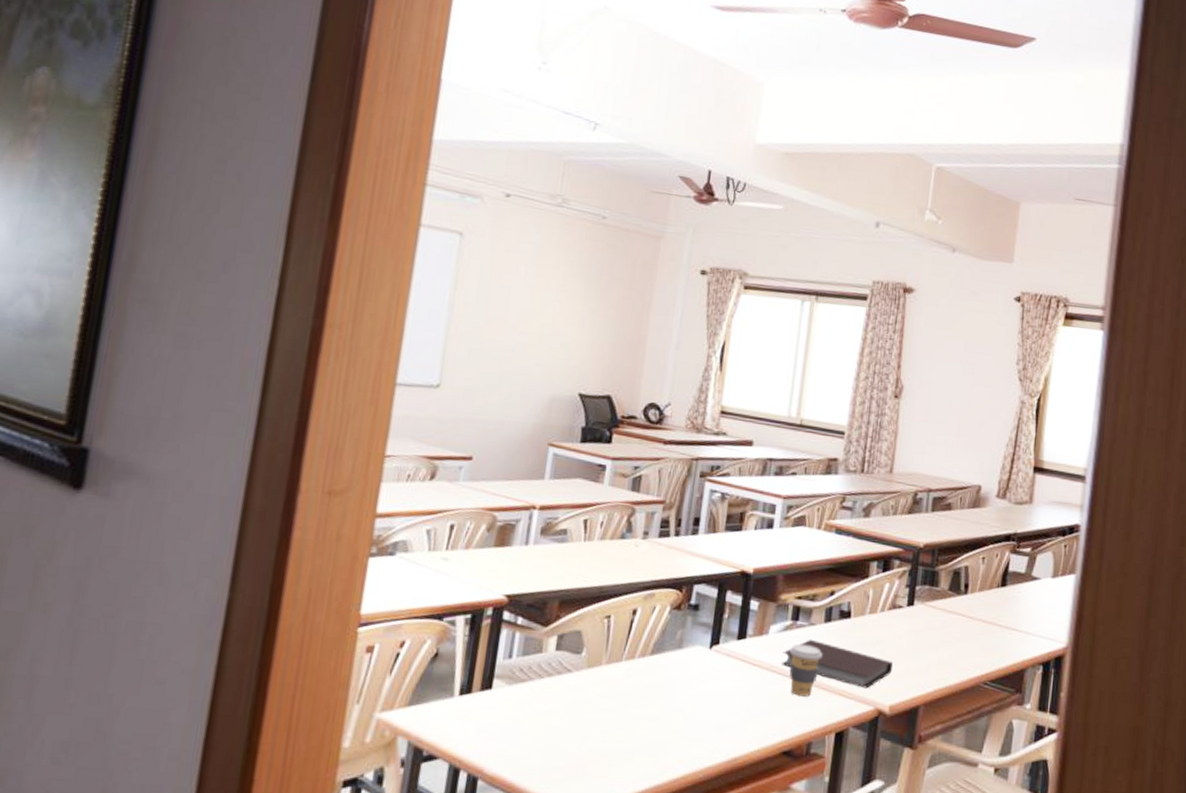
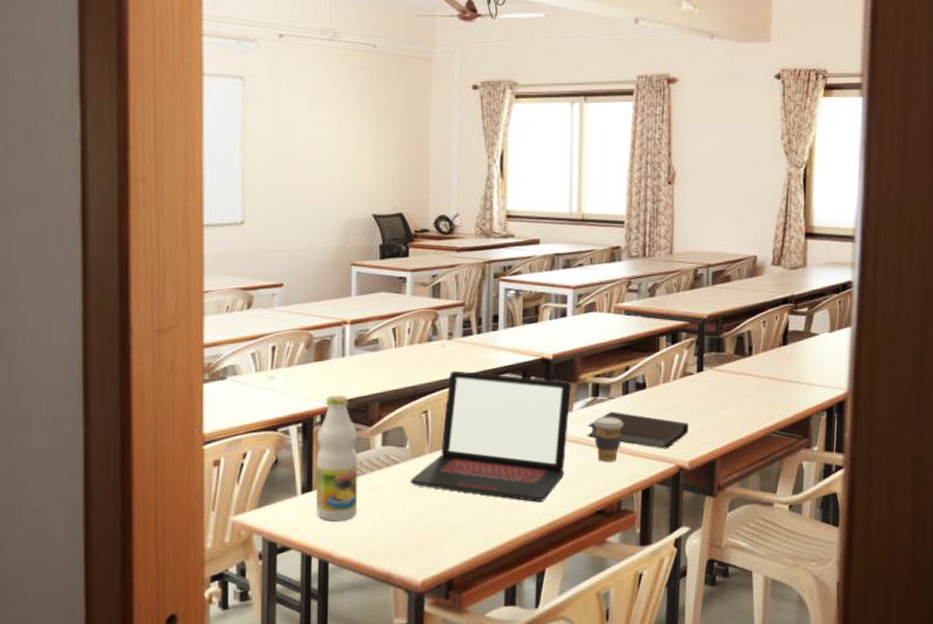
bottle: none [471,586,531,732] -> present [315,394,358,521]
laptop: none [581,574,770,734] -> present [410,370,571,502]

